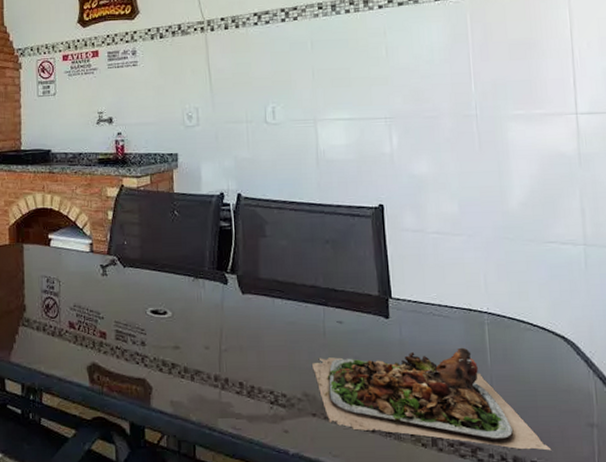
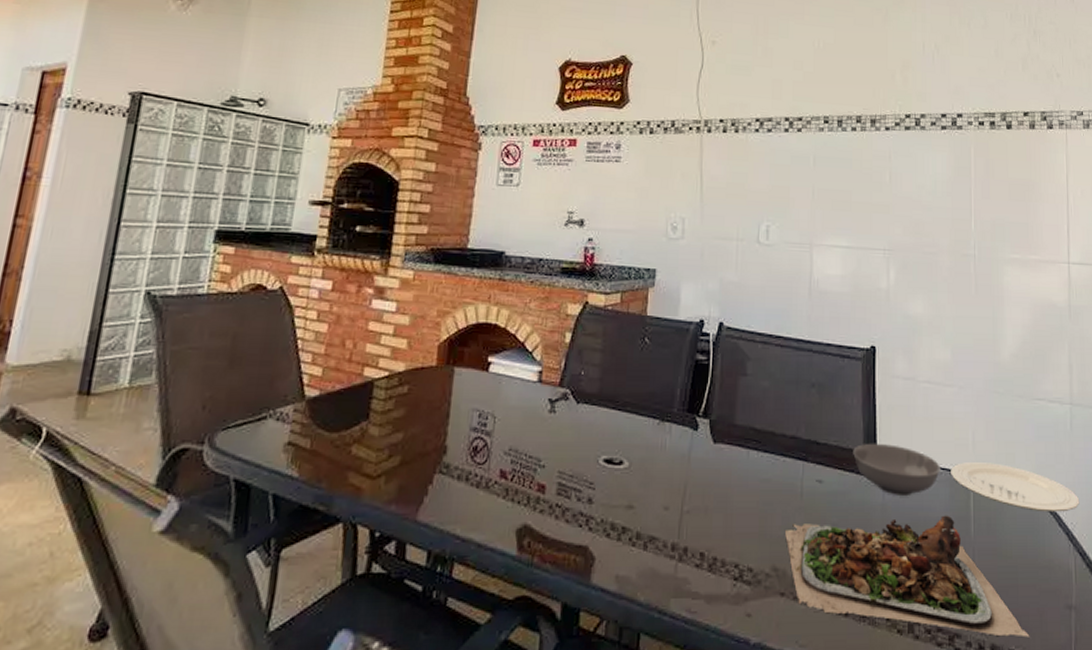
bowl: none [369,288,454,332] -> present [853,443,940,495]
plate: none [464,300,598,343] -> present [951,461,1080,512]

